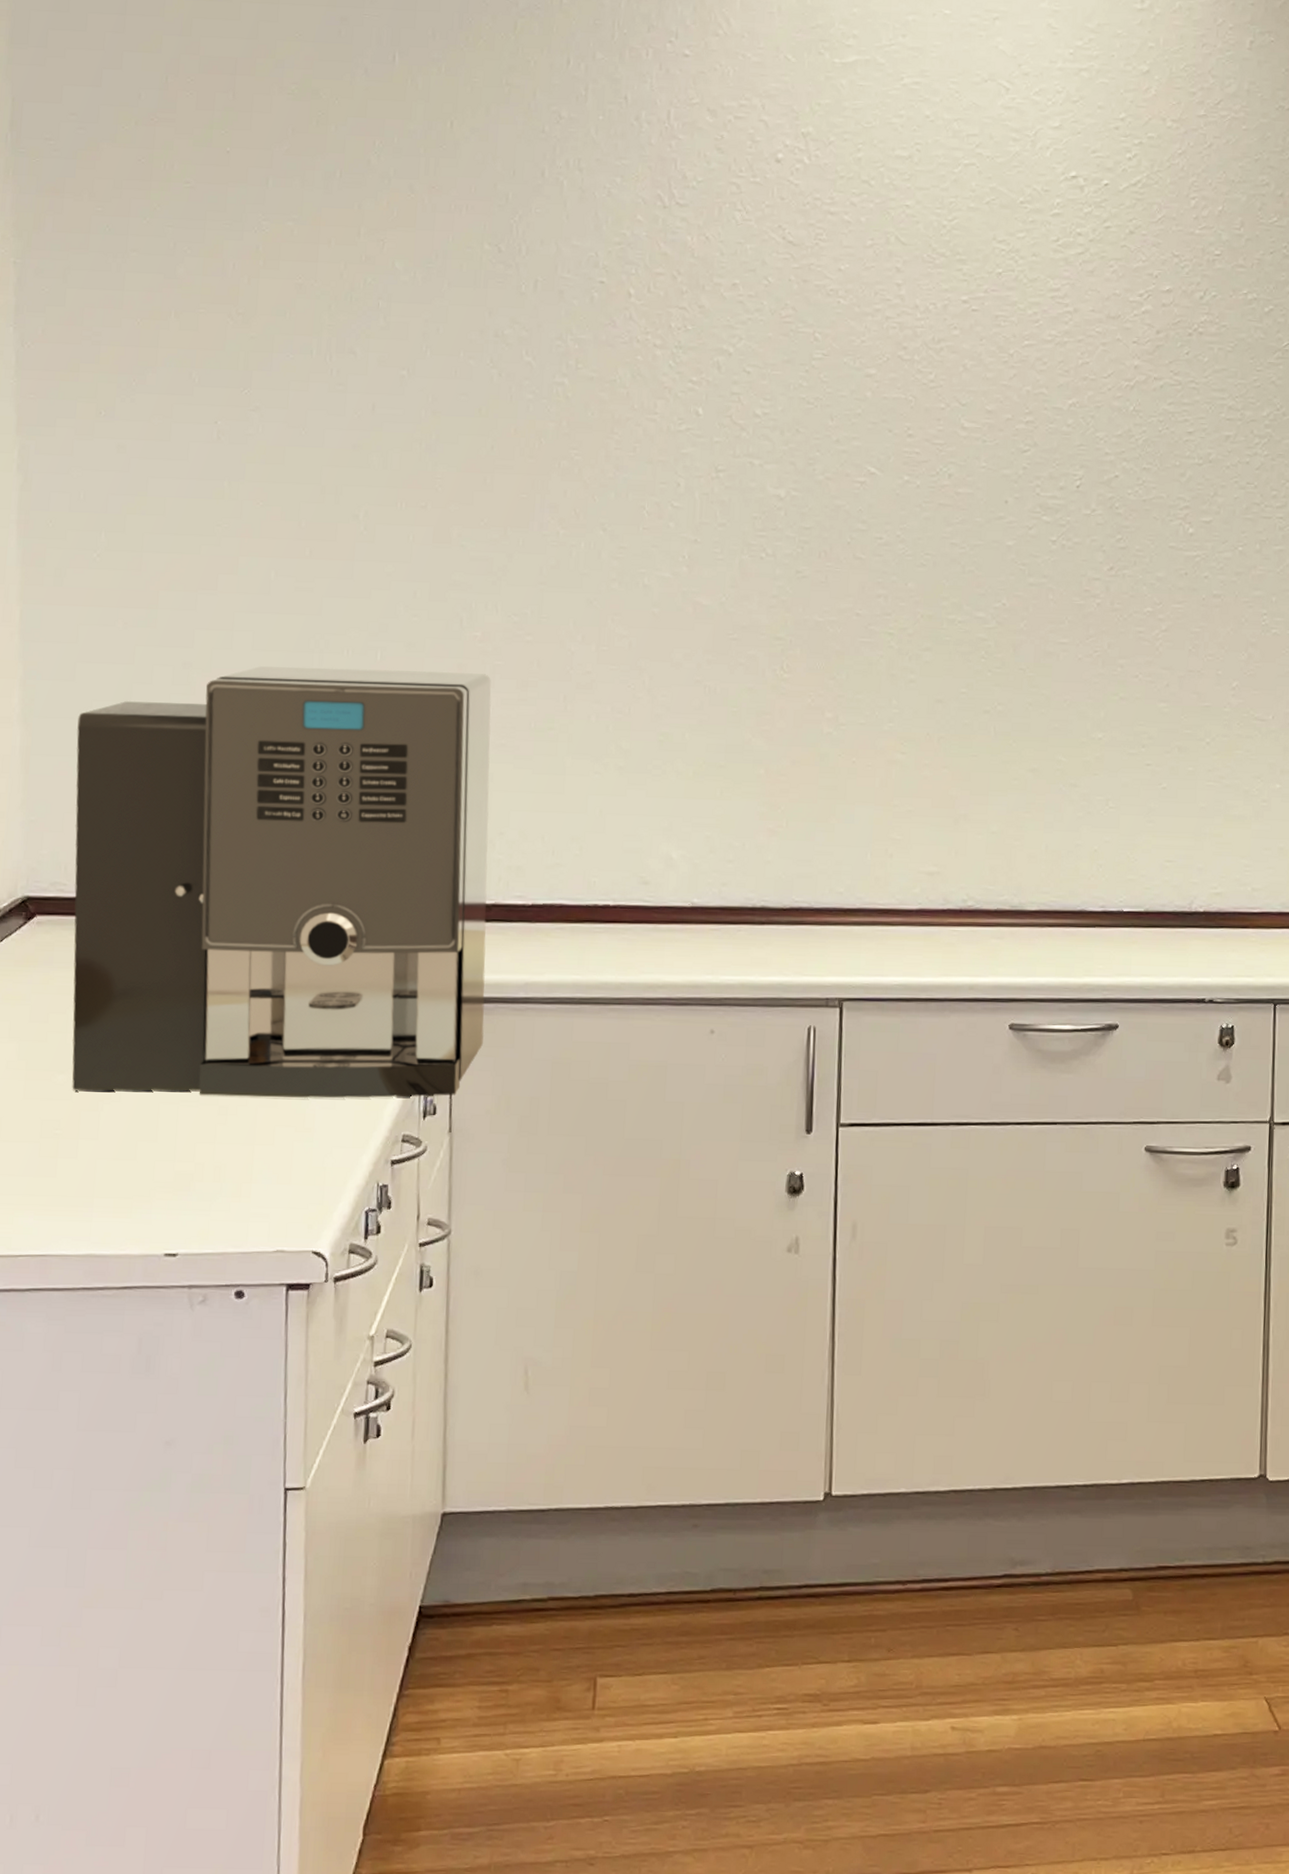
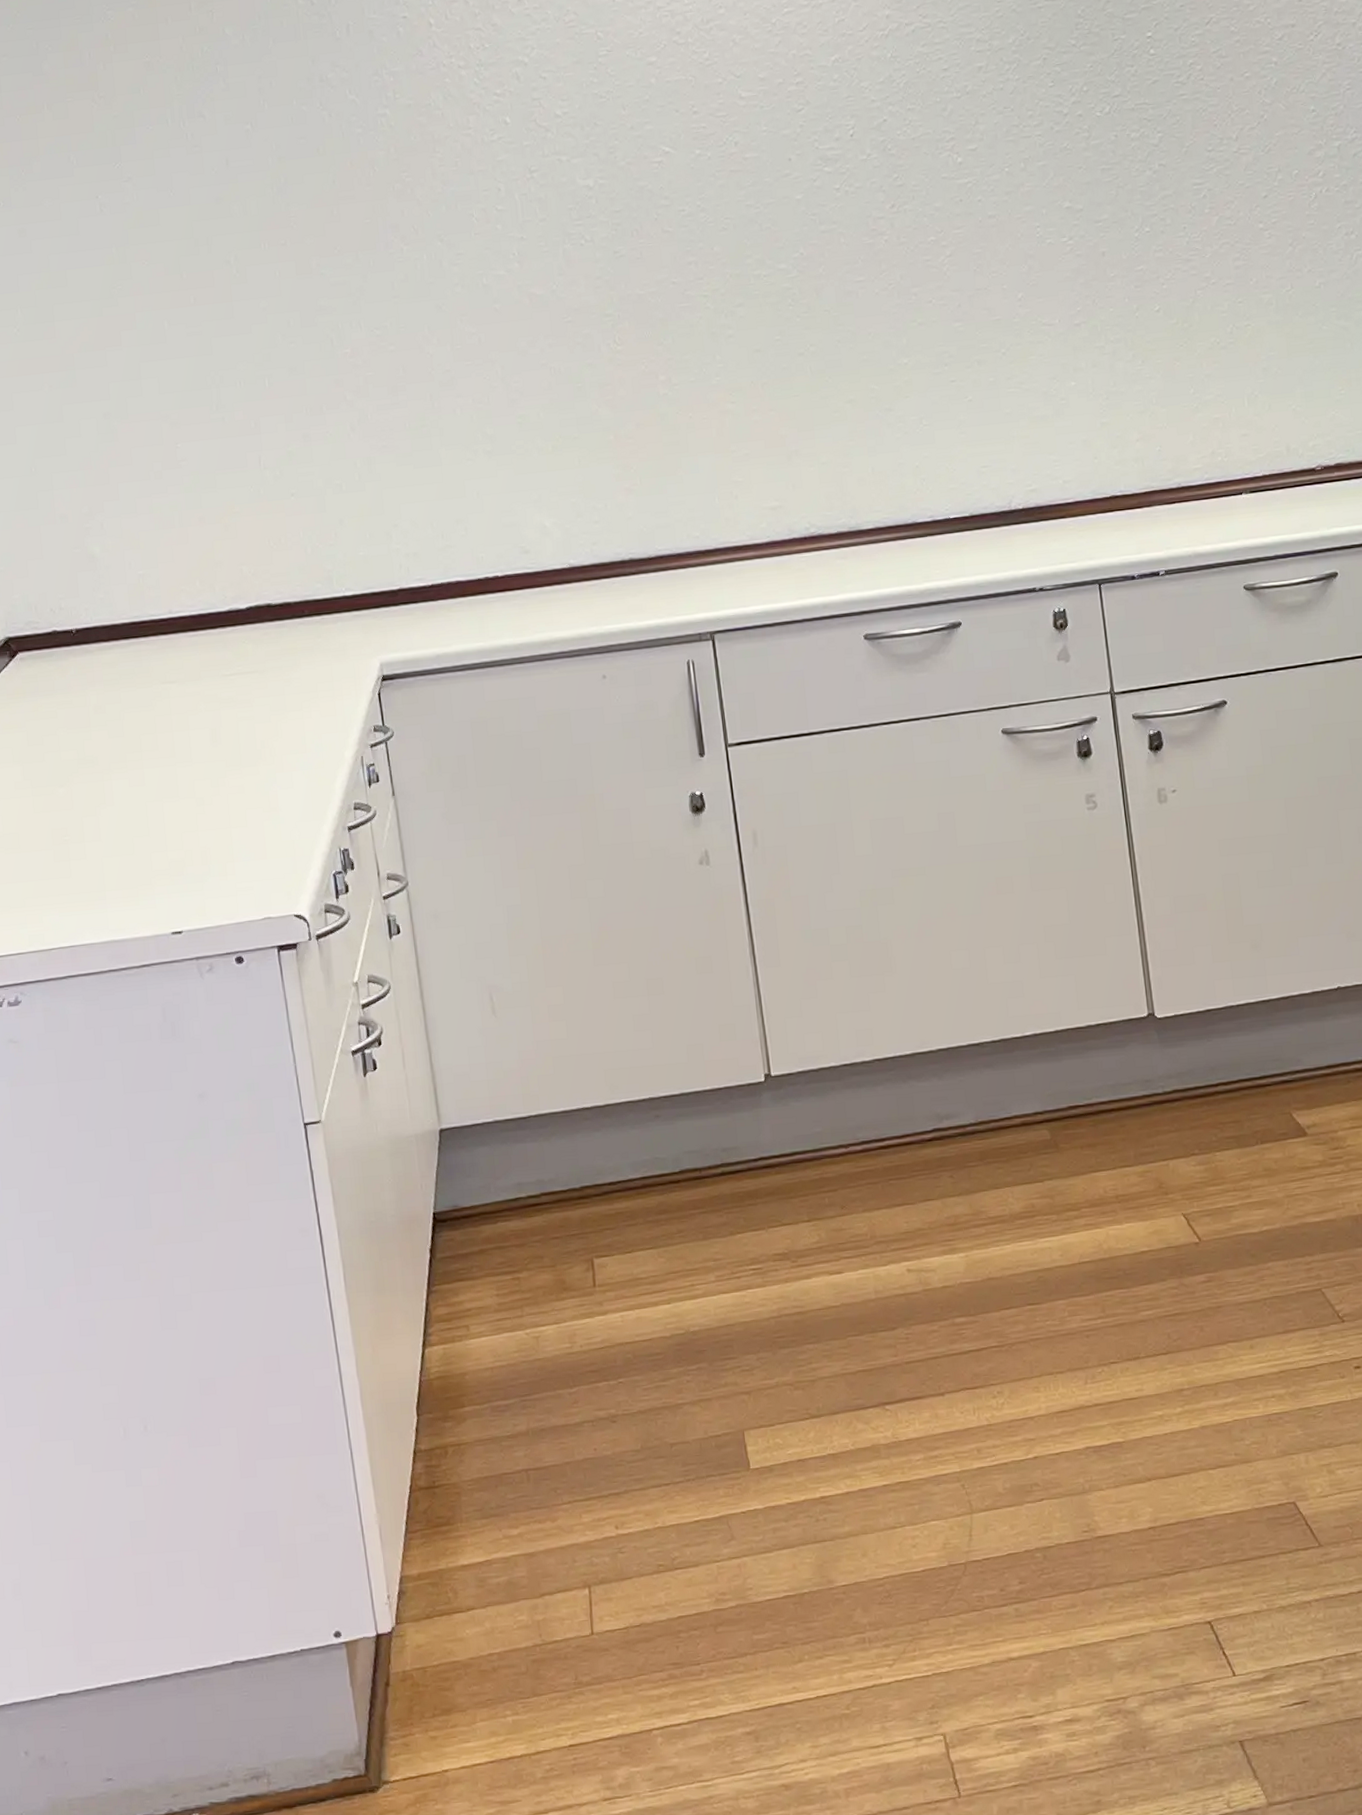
coffee machine: present [72,666,492,1099] -> none [24,385,409,800]

